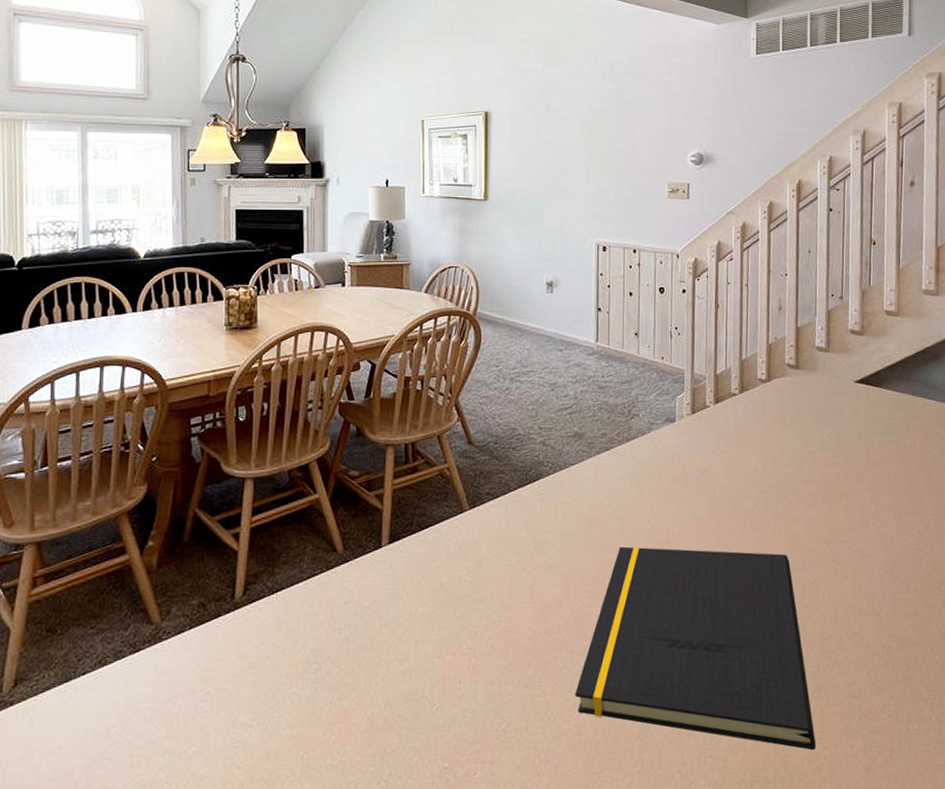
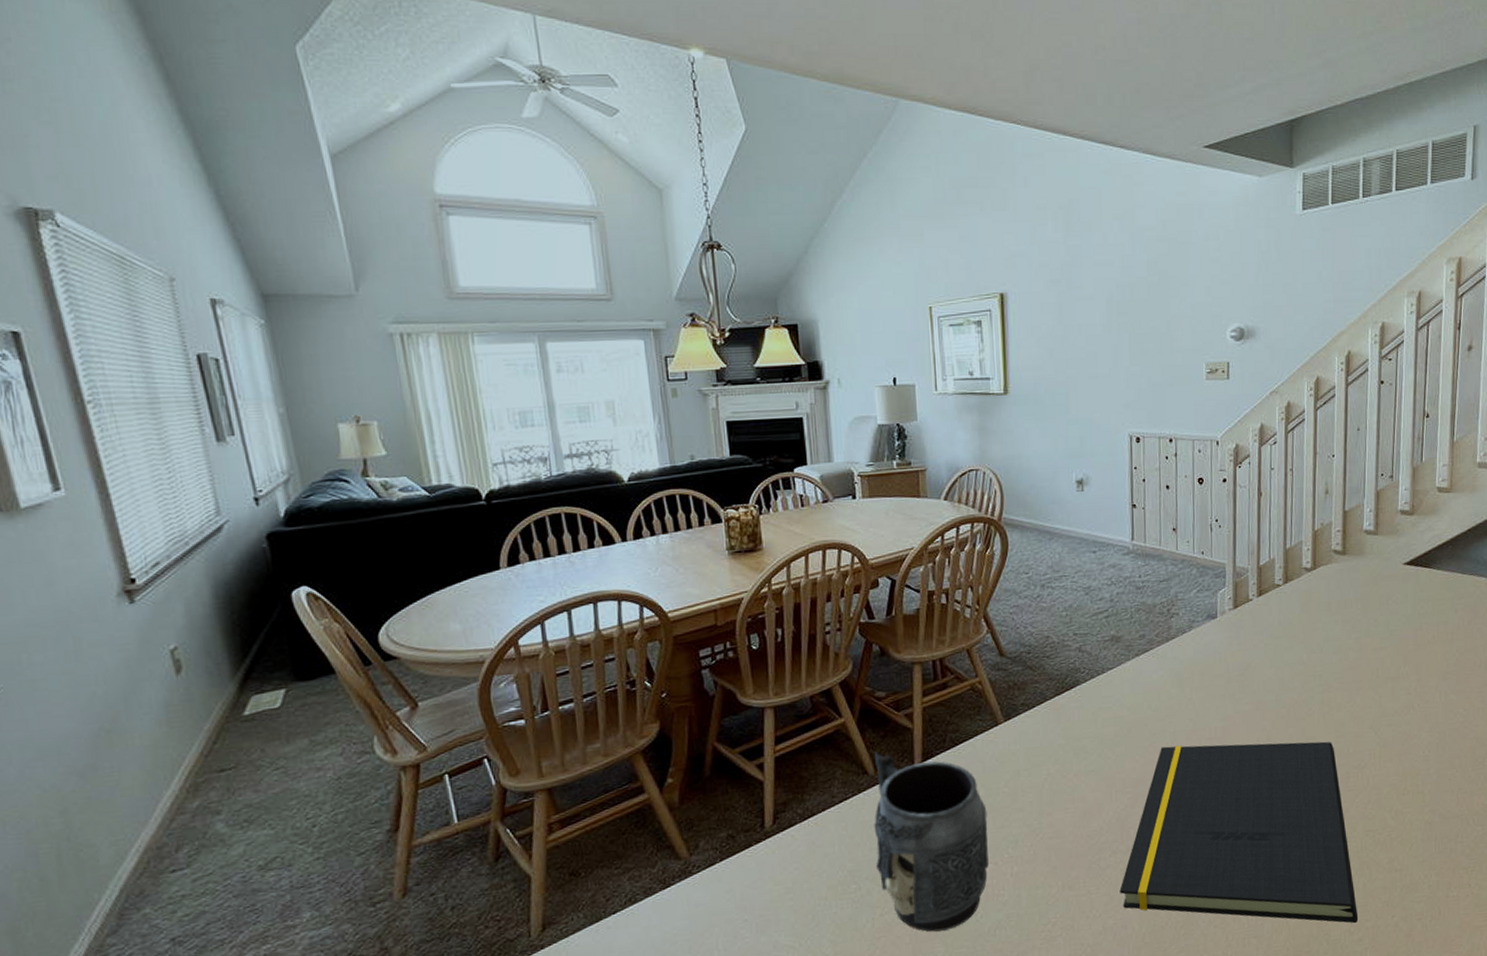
mug: none [338,528,448,722] -> present [874,750,989,932]

